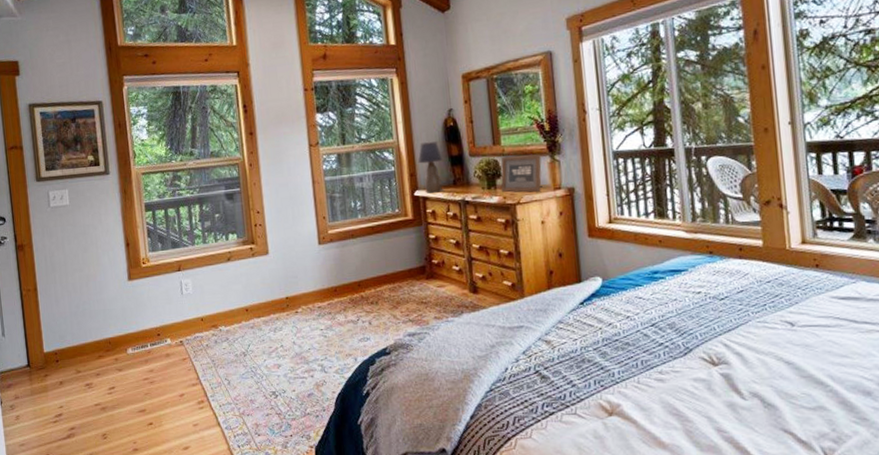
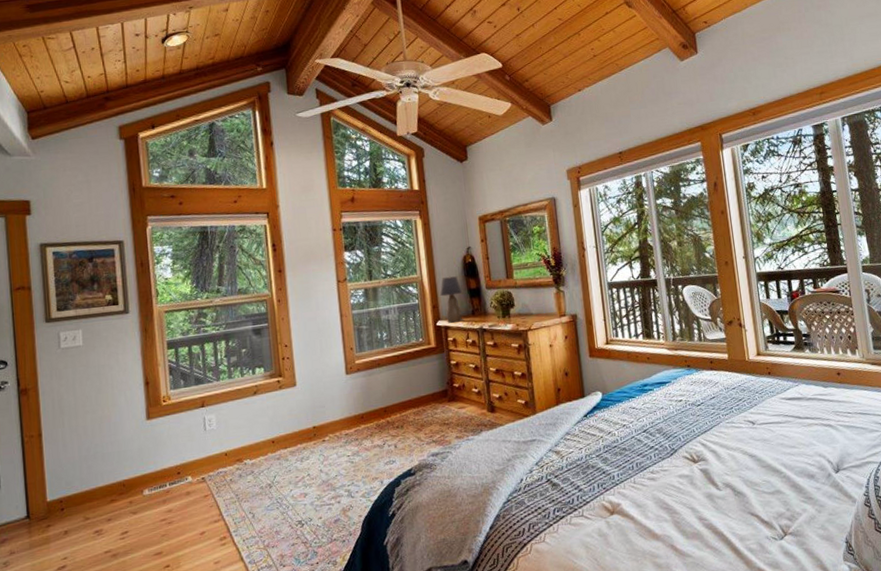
picture frame: present [501,154,542,193] -> none [514,286,549,320]

